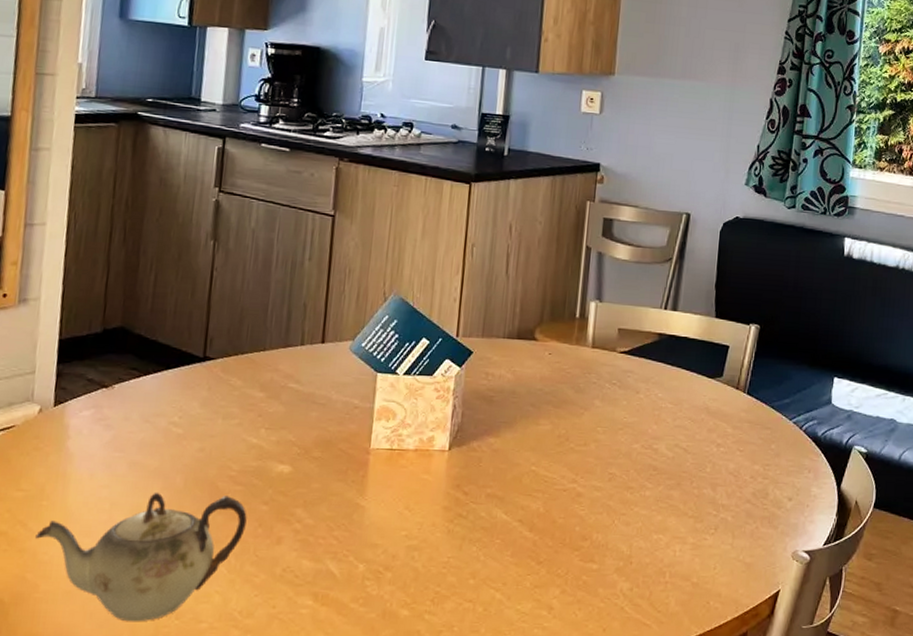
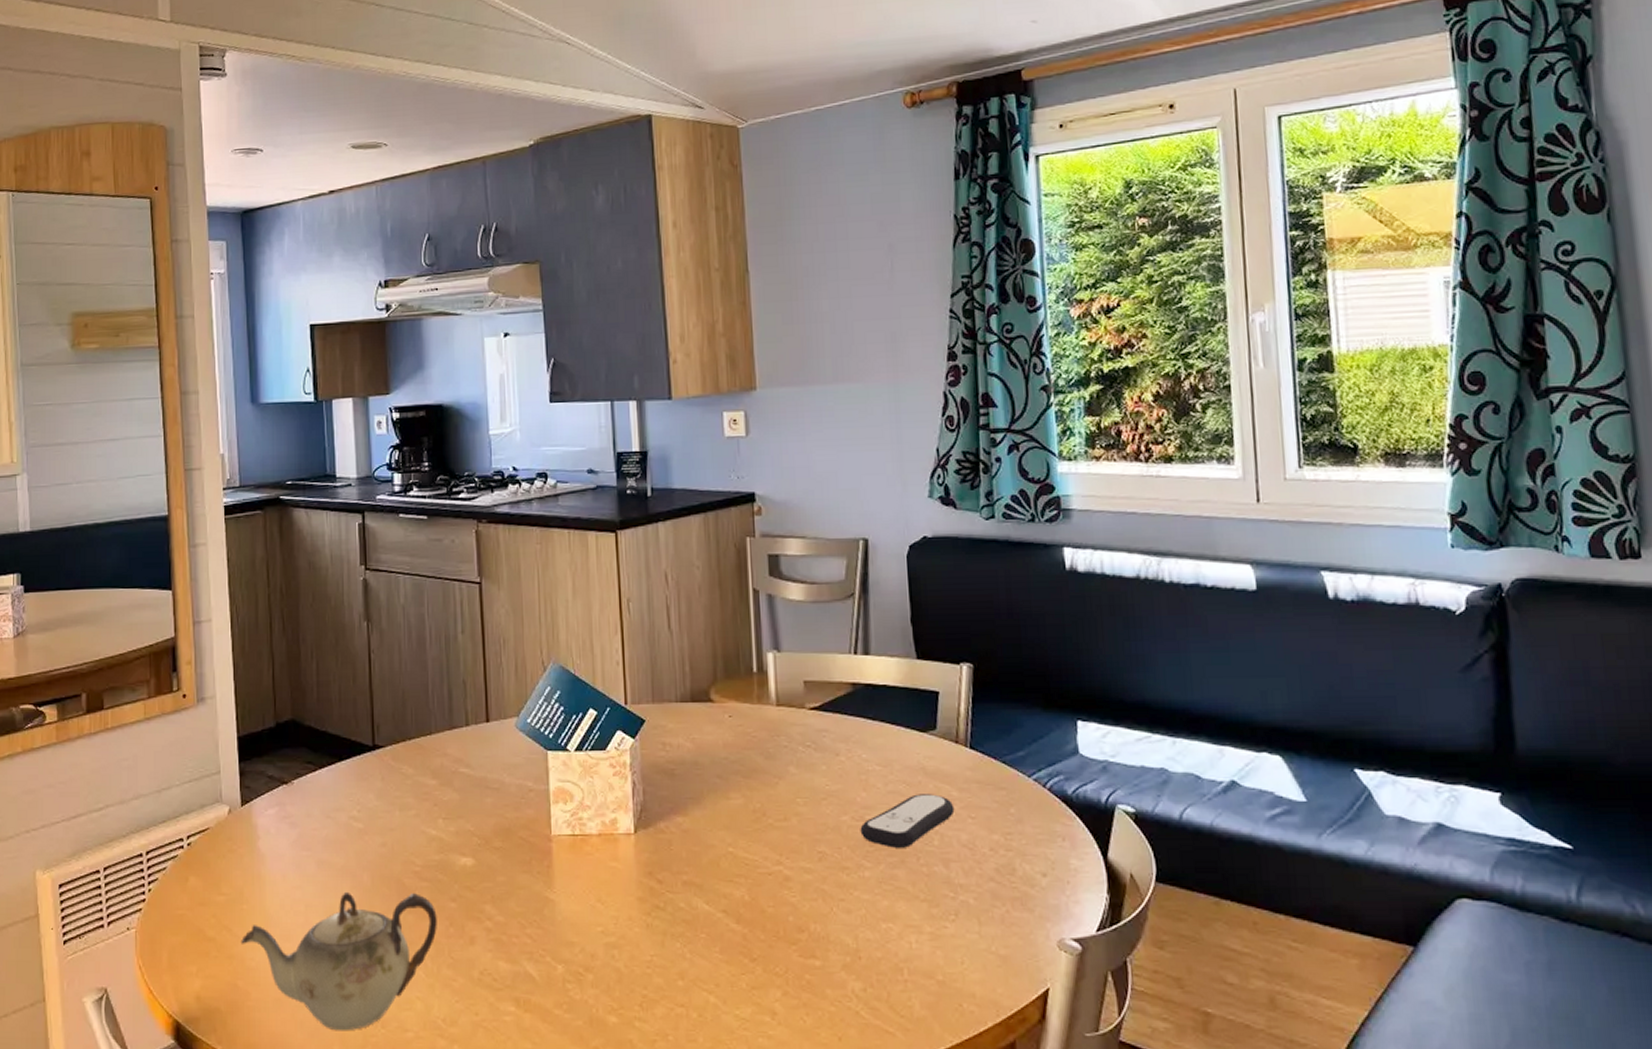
remote control: none [647,429,728,473] -> present [860,794,955,848]

